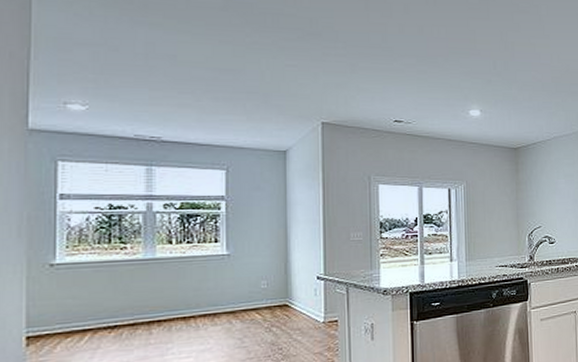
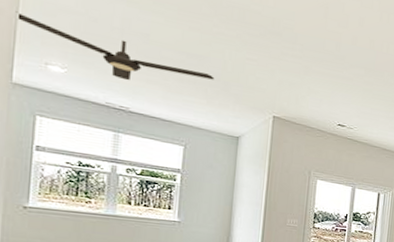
ceiling fan: none [27,52,253,108] -> present [15,11,215,81]

